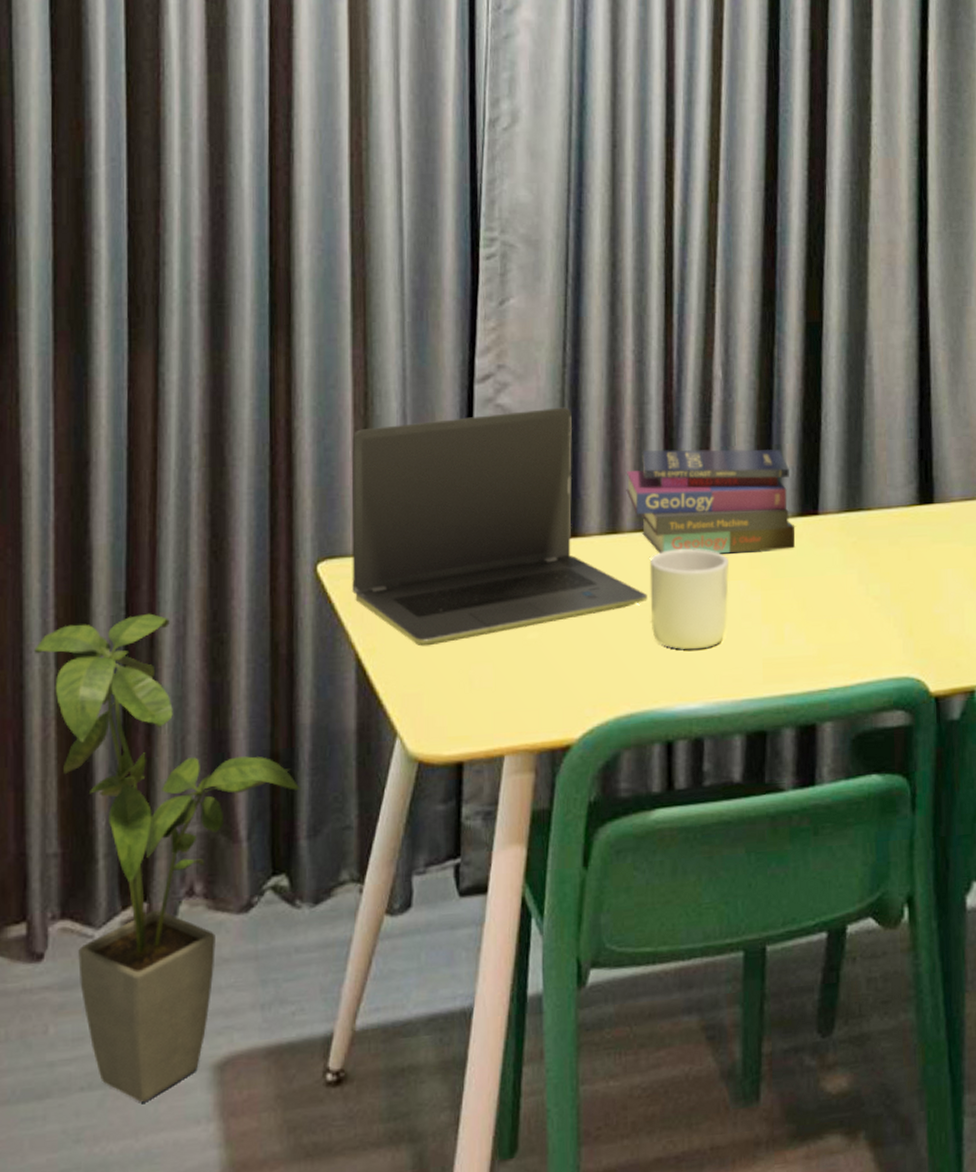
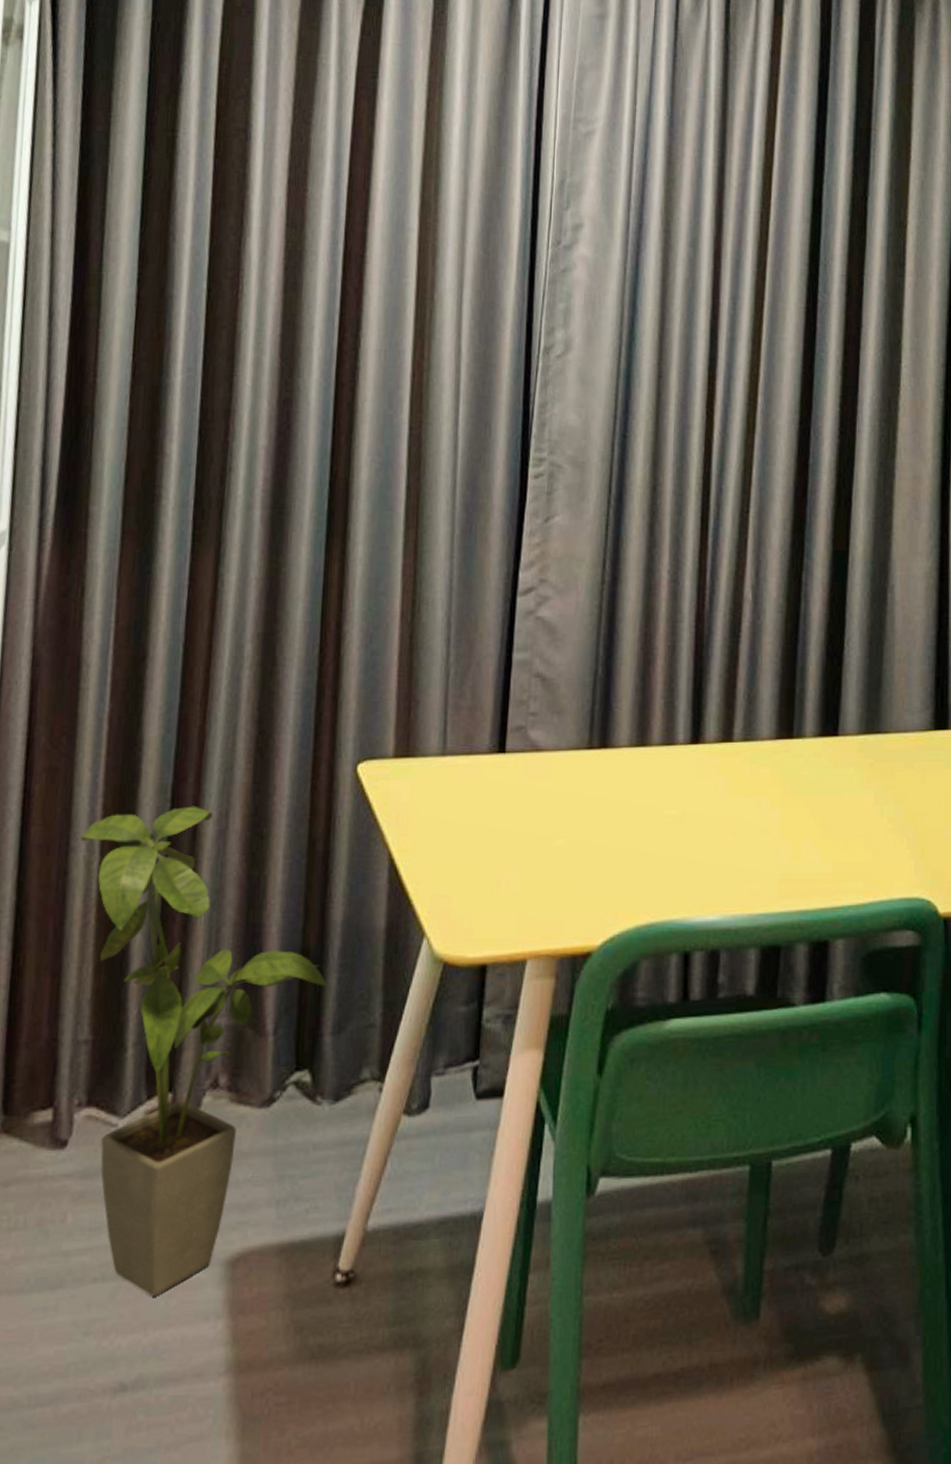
laptop computer: present [352,407,647,647] -> none [390,622,672,849]
books: present [626,448,796,554] -> none [656,666,816,770]
mug: present [649,548,729,650] -> none [674,763,751,863]

